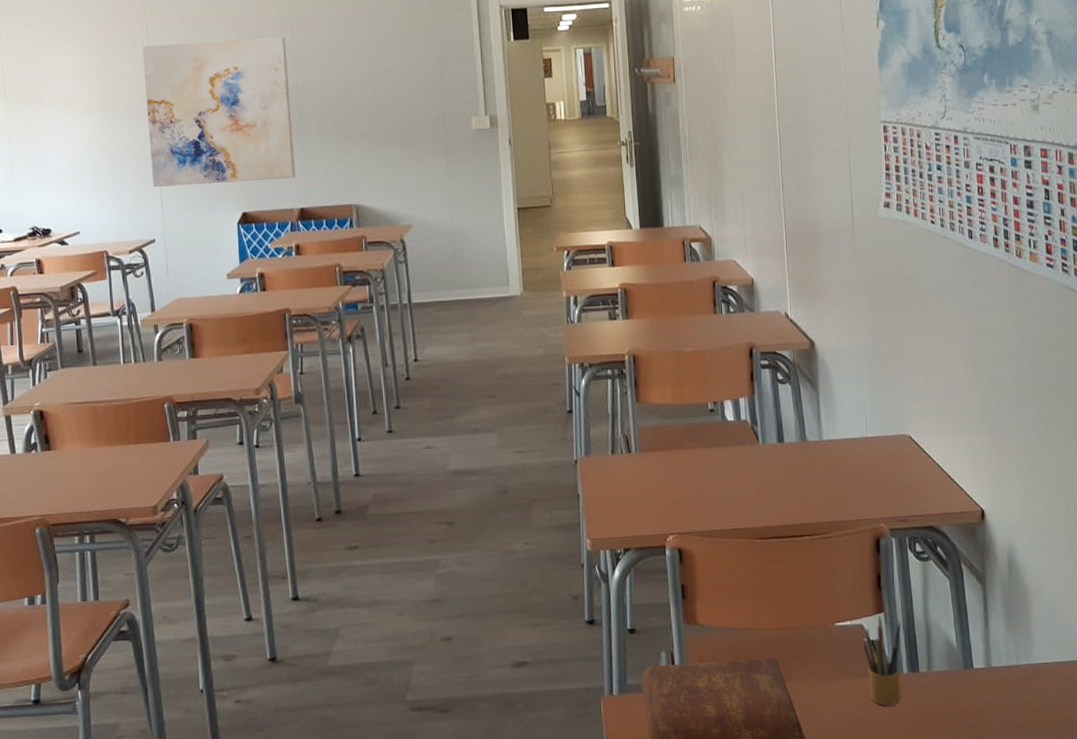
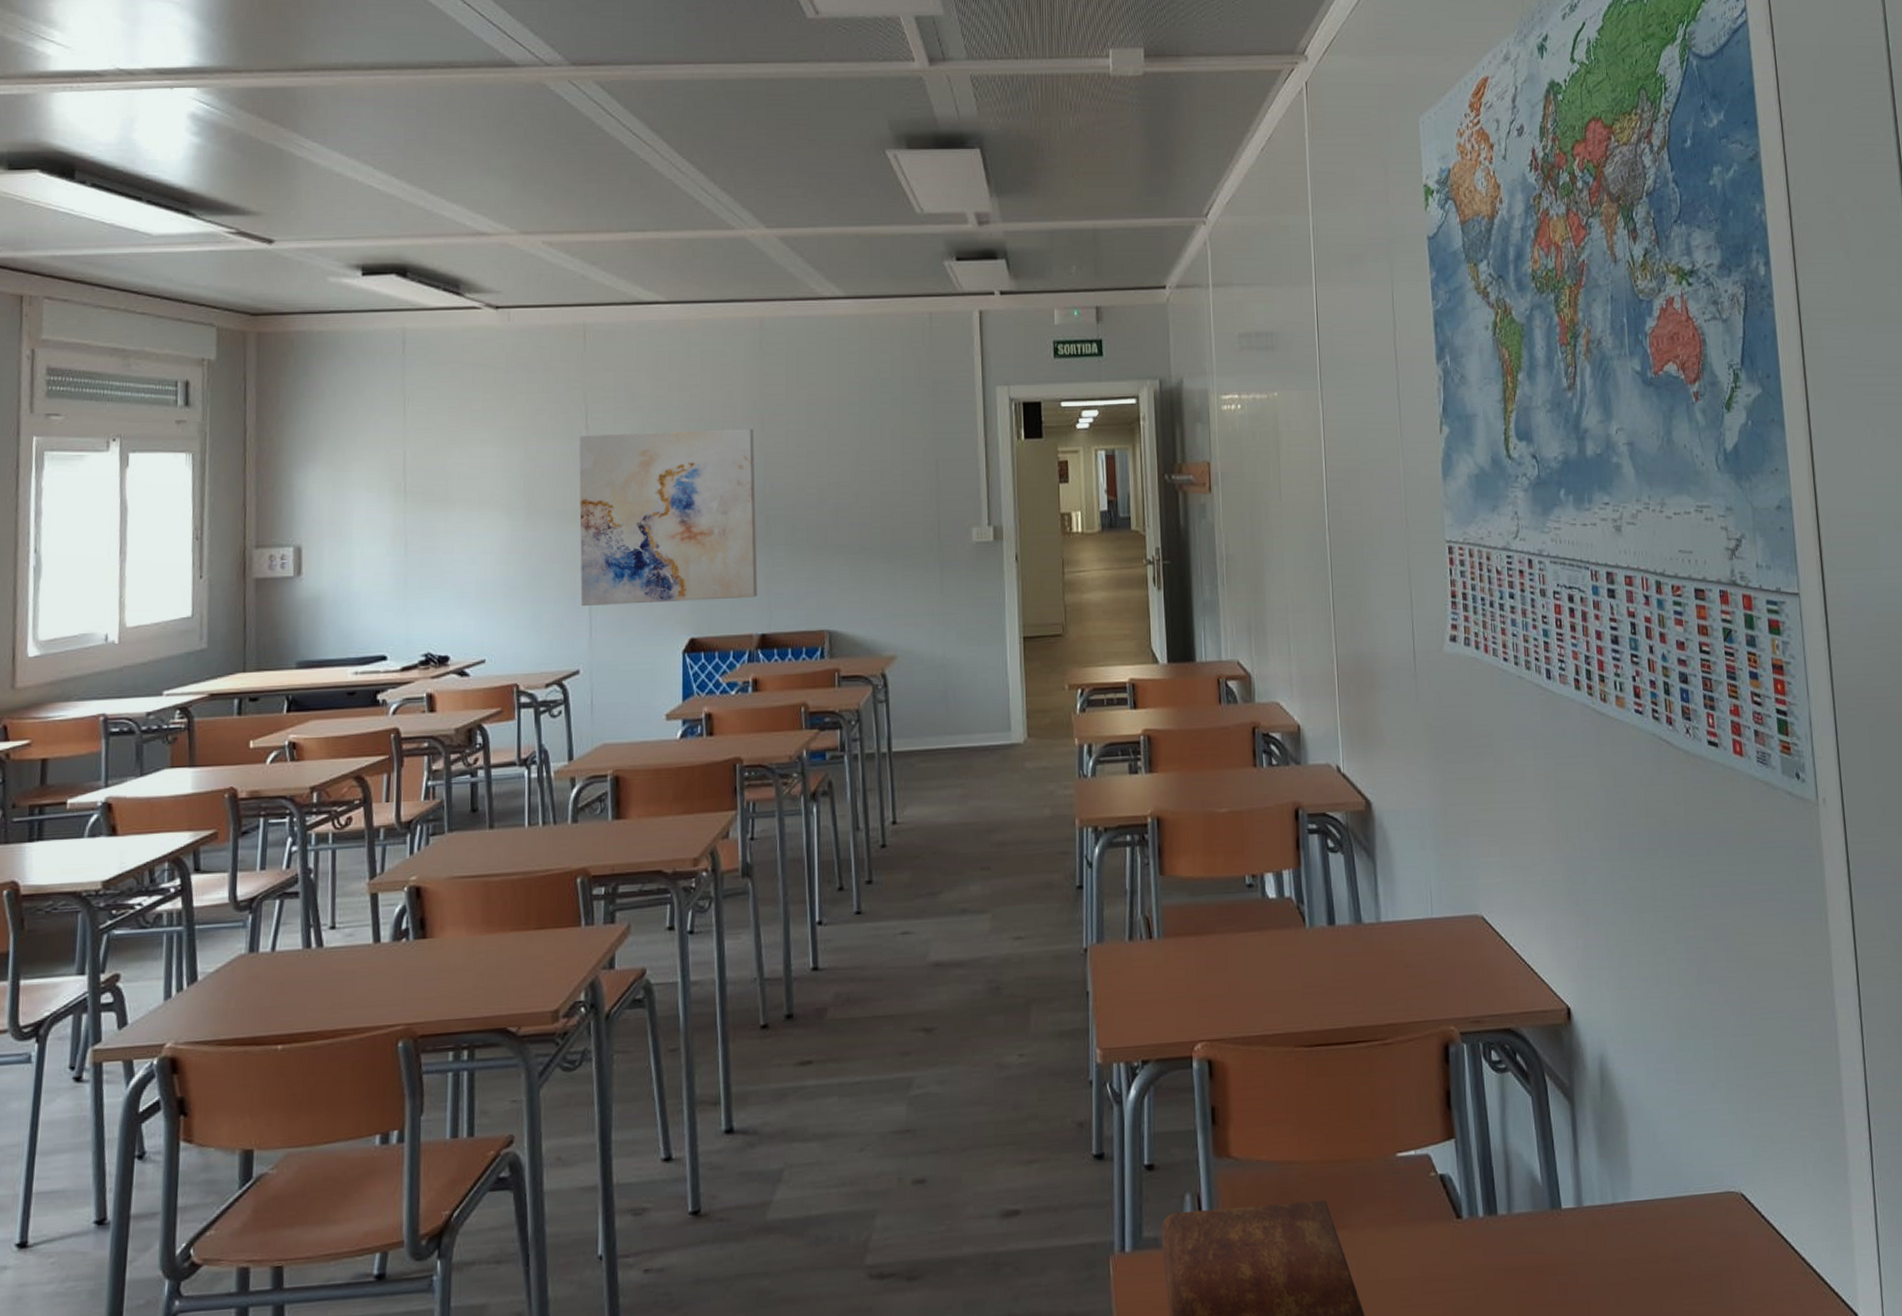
pencil box: present [863,616,901,706] -> none [1430,1143,1476,1260]

